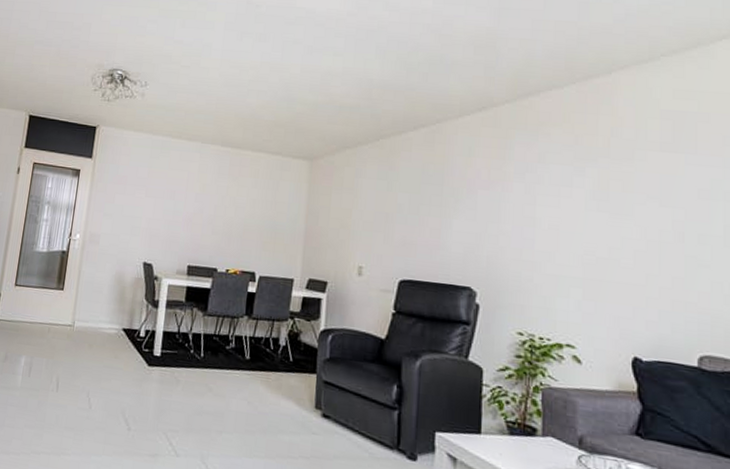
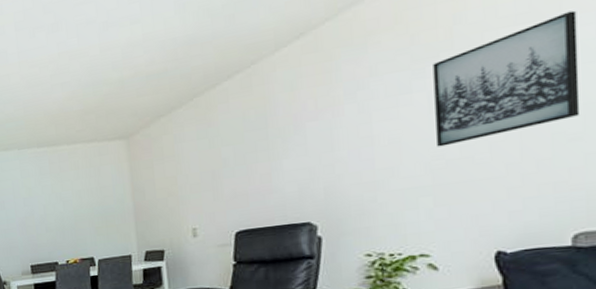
wall art: none [590,151,709,246] -> present [433,10,580,147]

